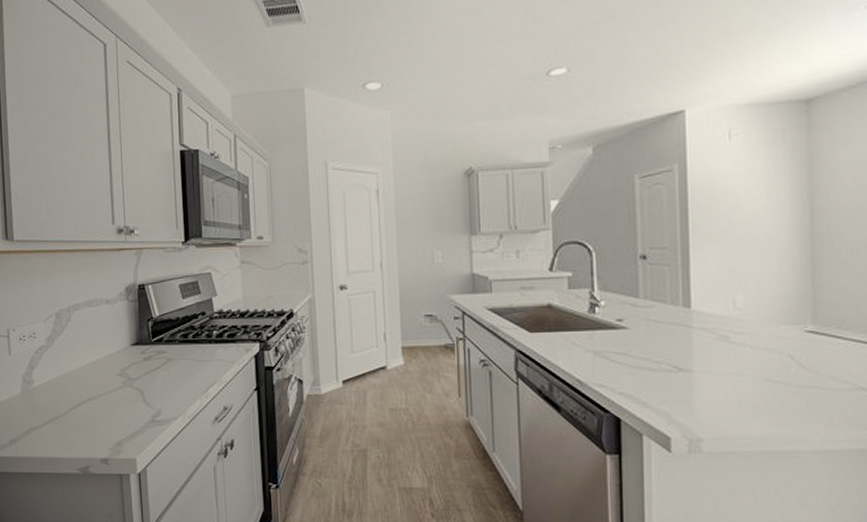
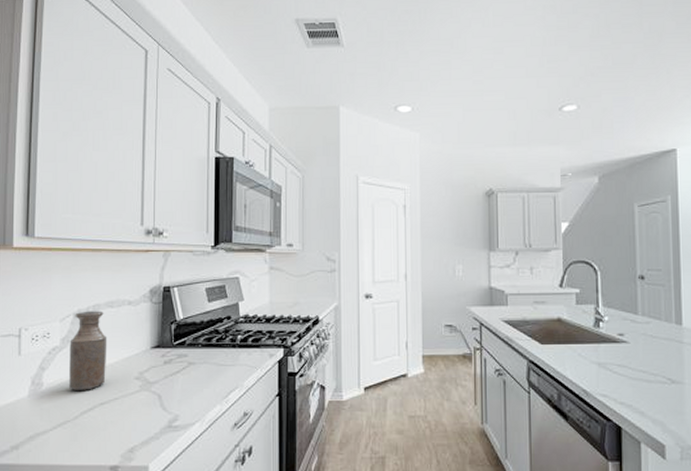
bottle: none [54,310,91,387] -> present [69,311,107,390]

